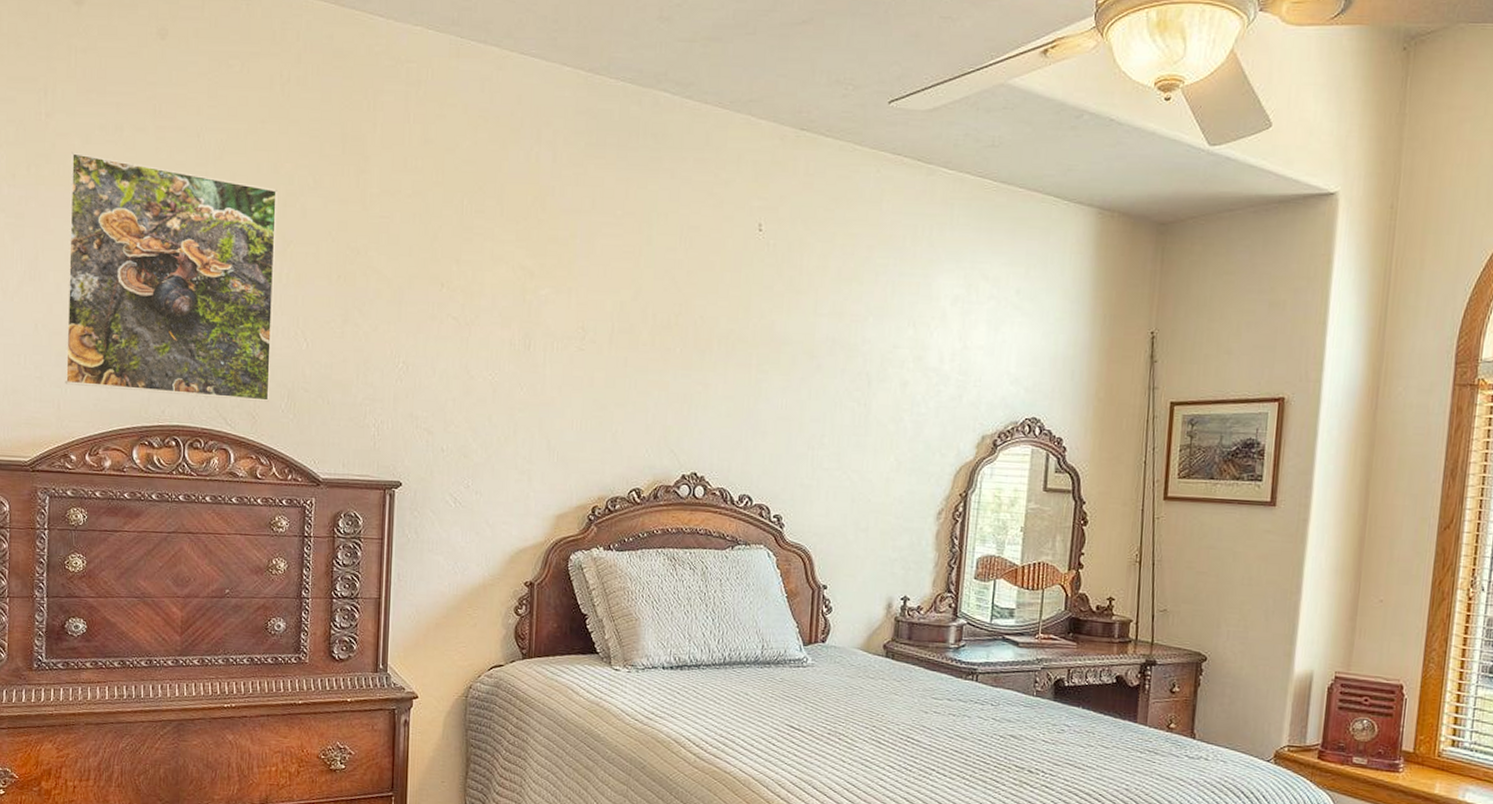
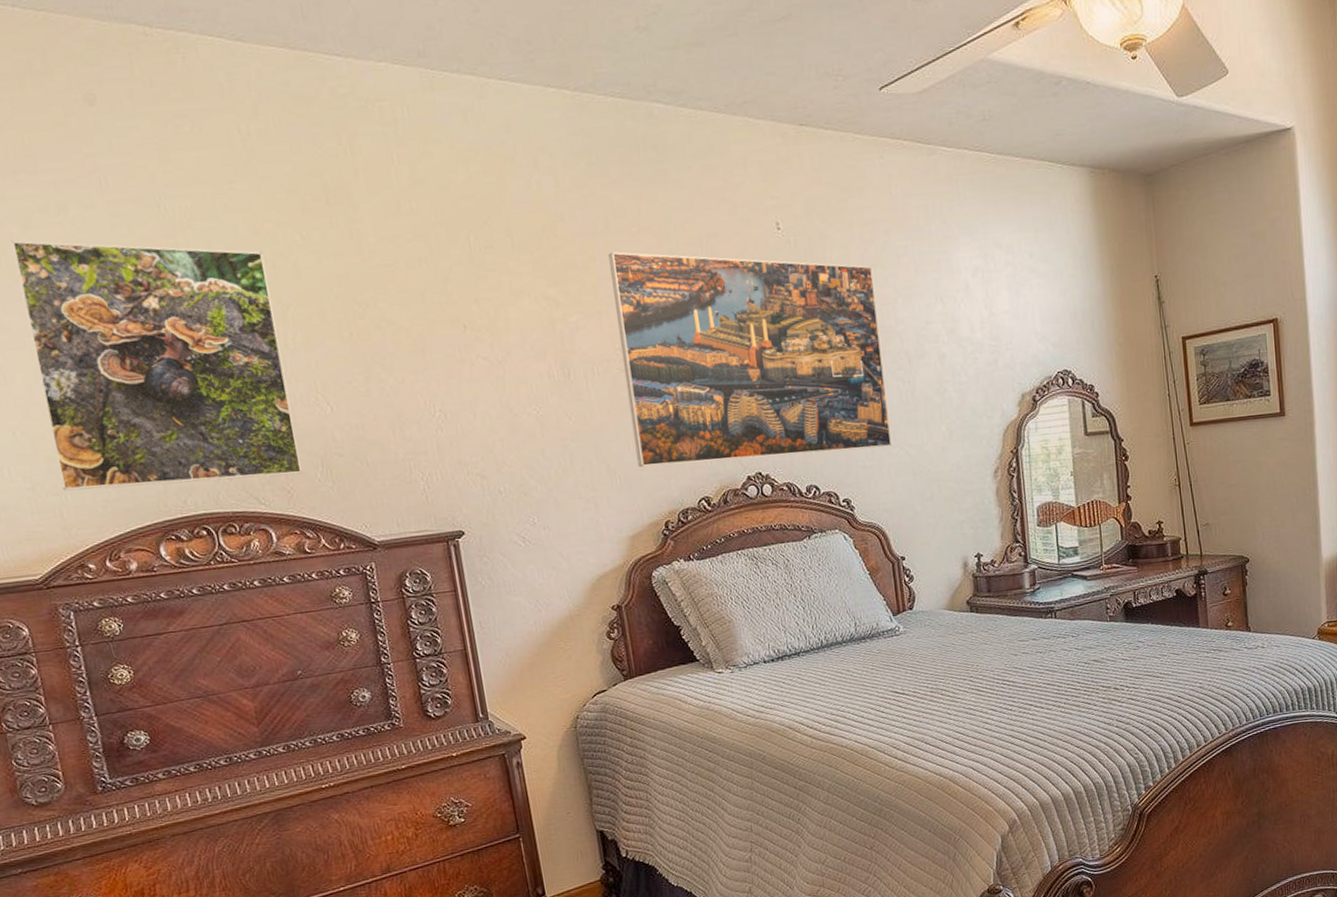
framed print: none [577,232,848,468] -> present [608,252,893,468]

